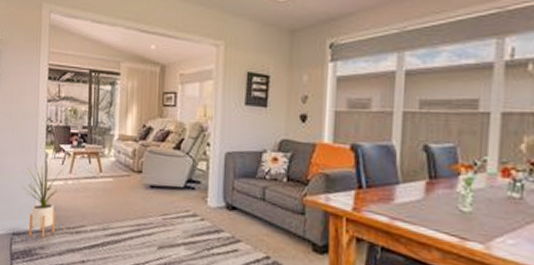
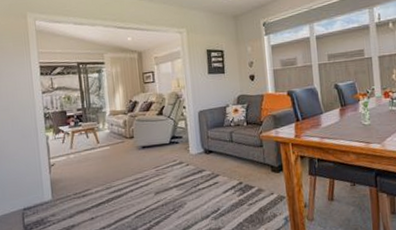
house plant: present [22,163,64,238] -> none [28,144,65,208]

